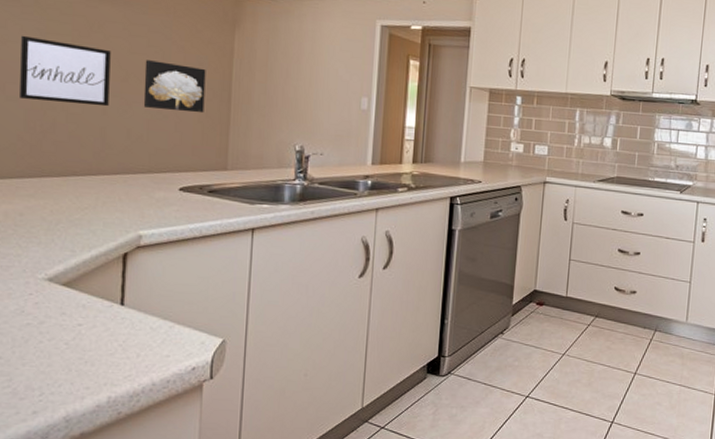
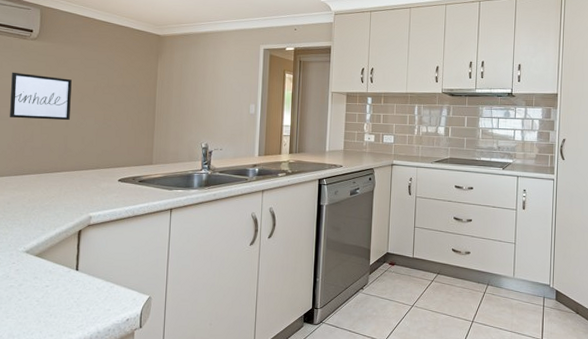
wall art: present [143,60,206,114] -> none [93,85,138,122]

